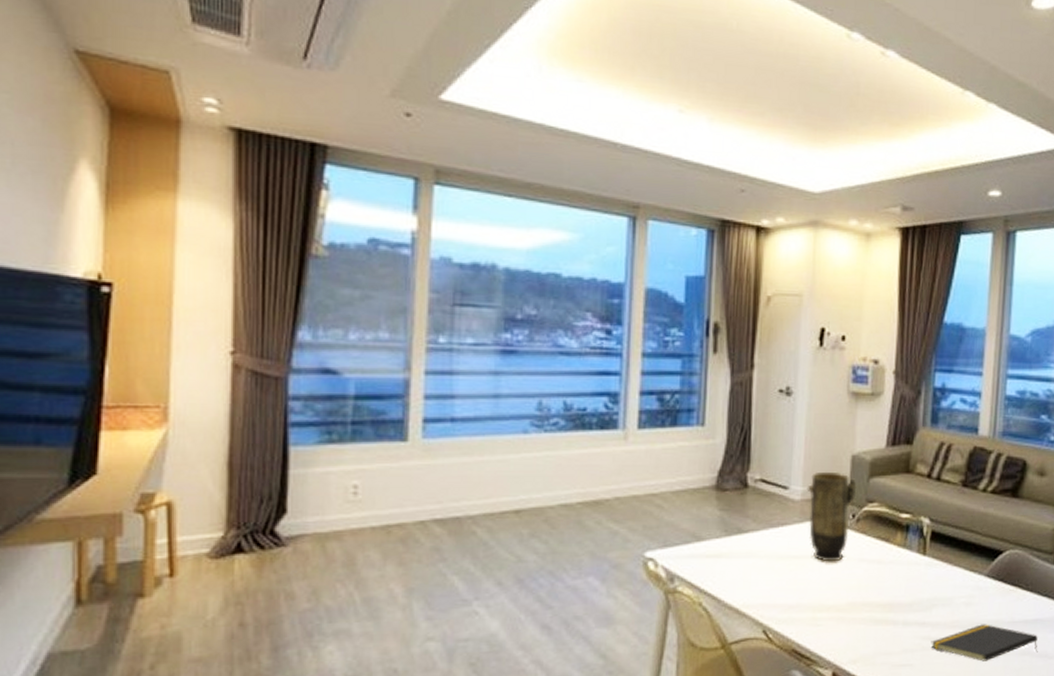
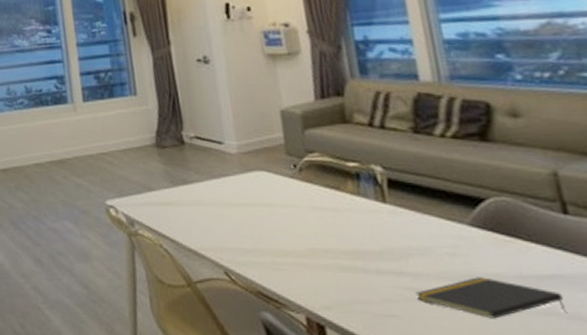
vase: present [807,471,857,562] -> none [241,126,294,210]

